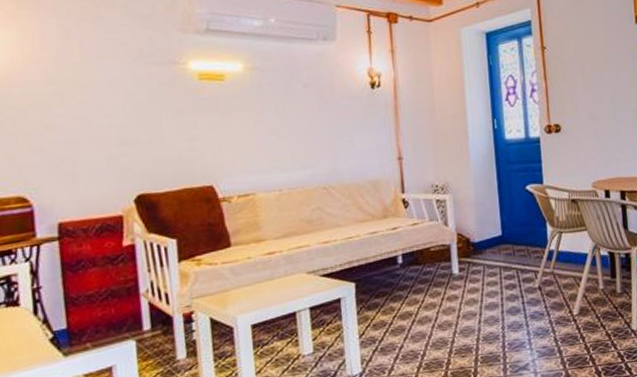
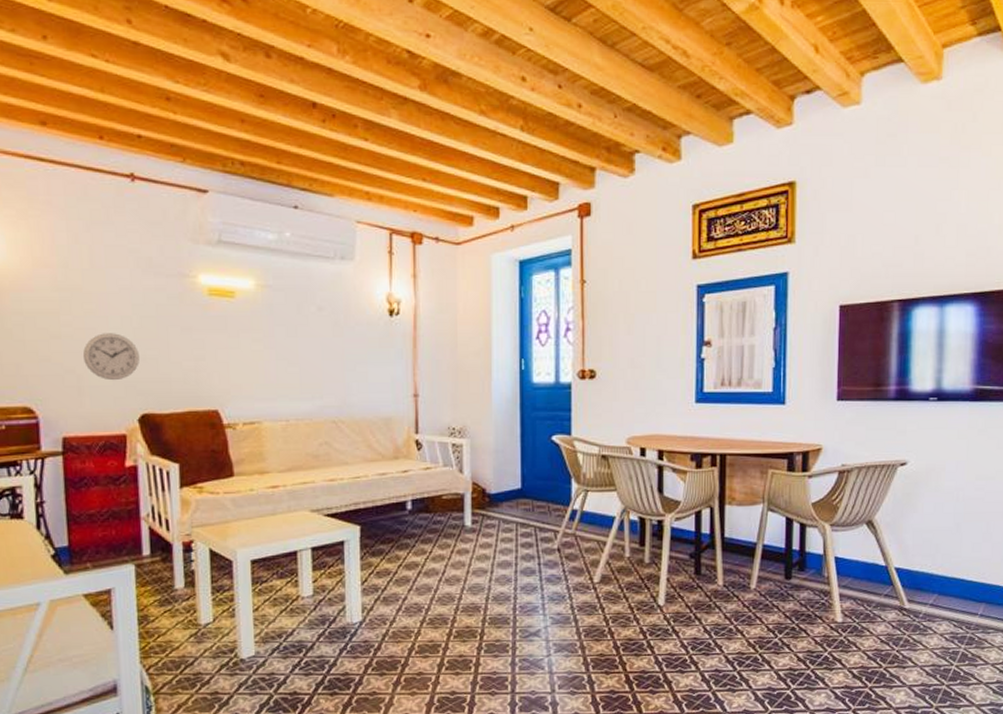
wall clock: none [76,120,134,166] -> present [82,333,140,381]

